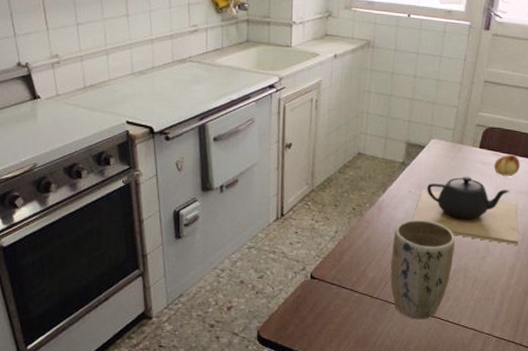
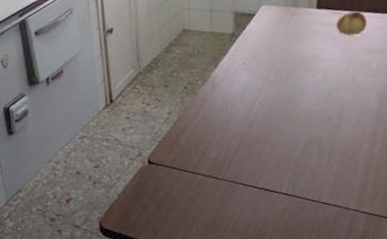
plant pot: present [390,219,455,320] -> none [232,91,303,199]
teapot: present [412,175,519,245] -> none [250,39,378,110]

